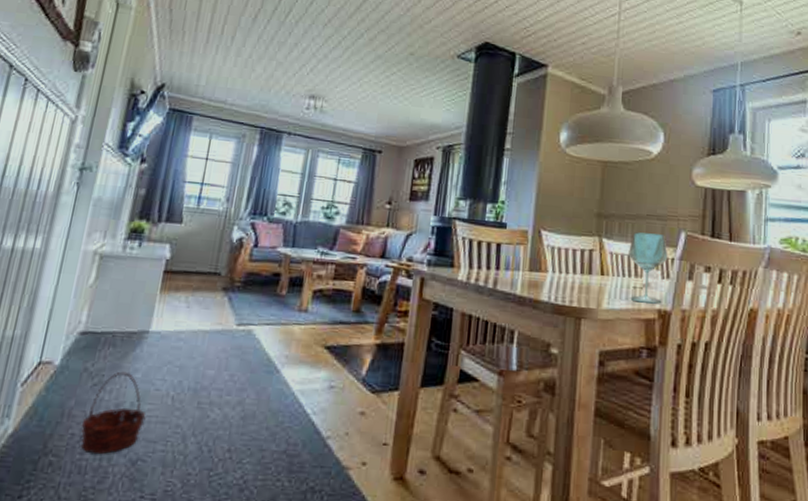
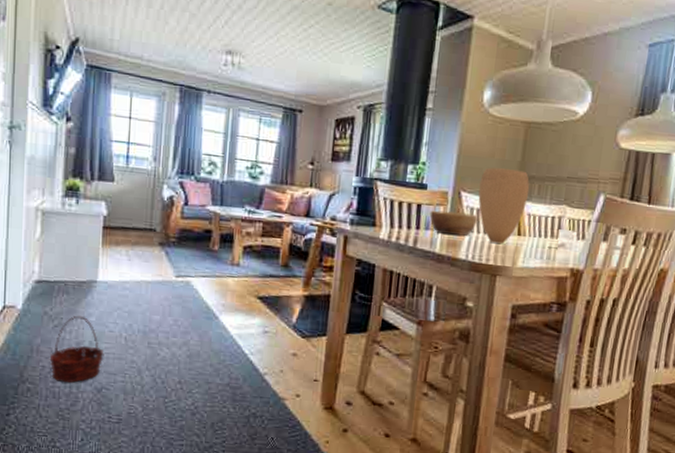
bowl: none [509,249,560,276] -> present [429,210,479,236]
vase: none [559,205,610,285] -> present [478,167,530,245]
wine glass: present [628,232,668,304] -> none [545,194,585,263]

